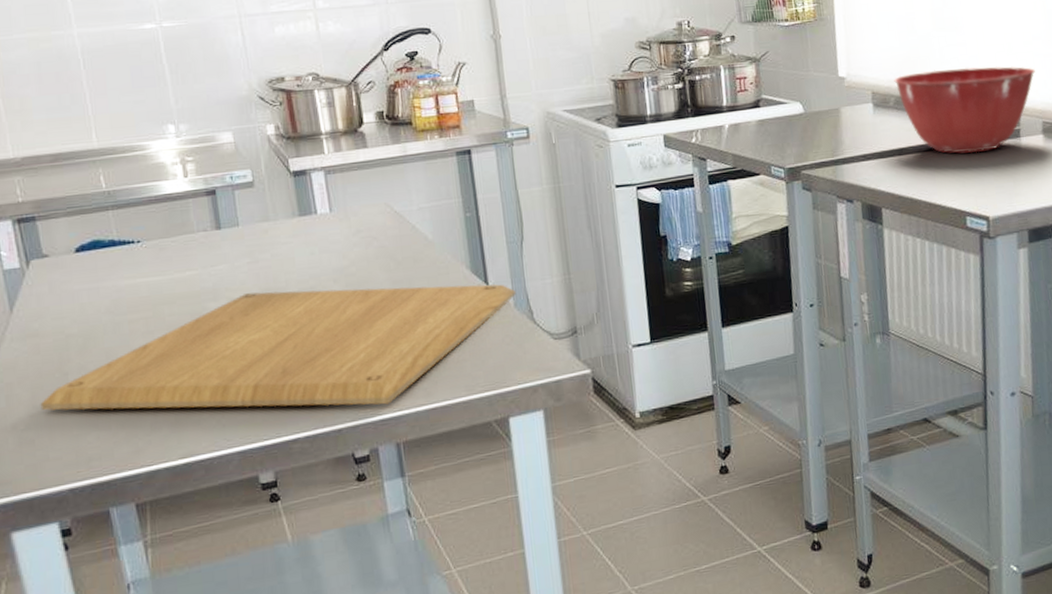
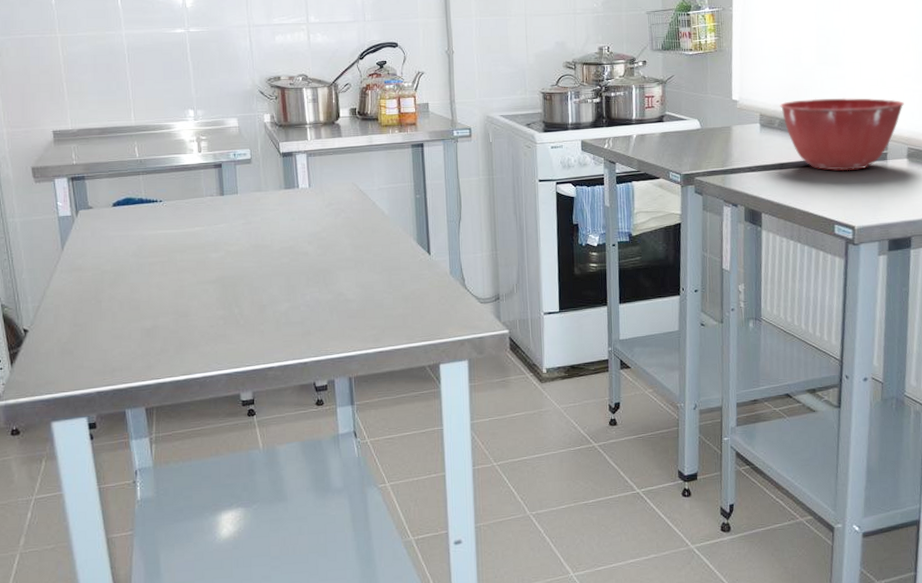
chopping board: present [40,284,517,411] -> none [79,248,453,346]

